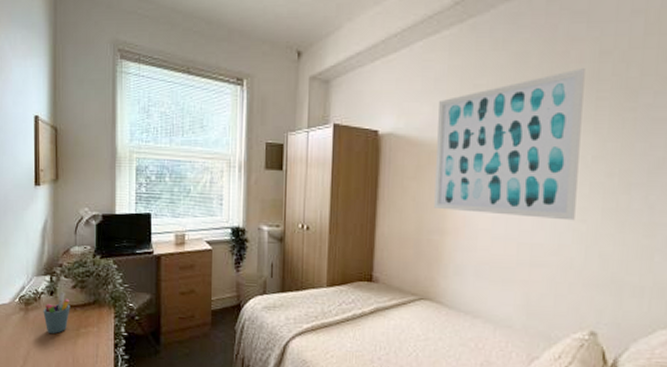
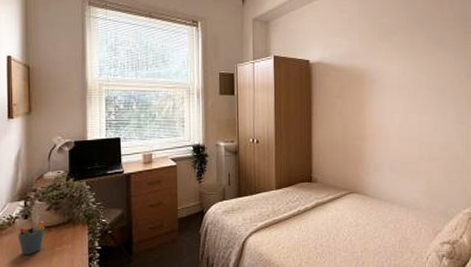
wall art: present [434,68,585,221] -> none [354,11,457,123]

